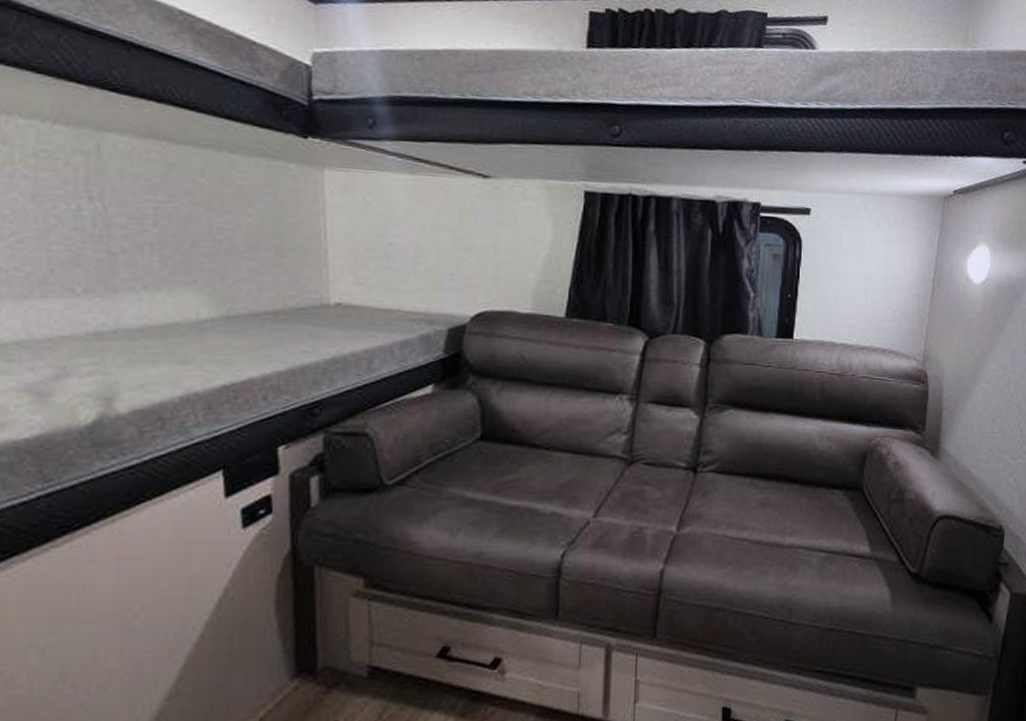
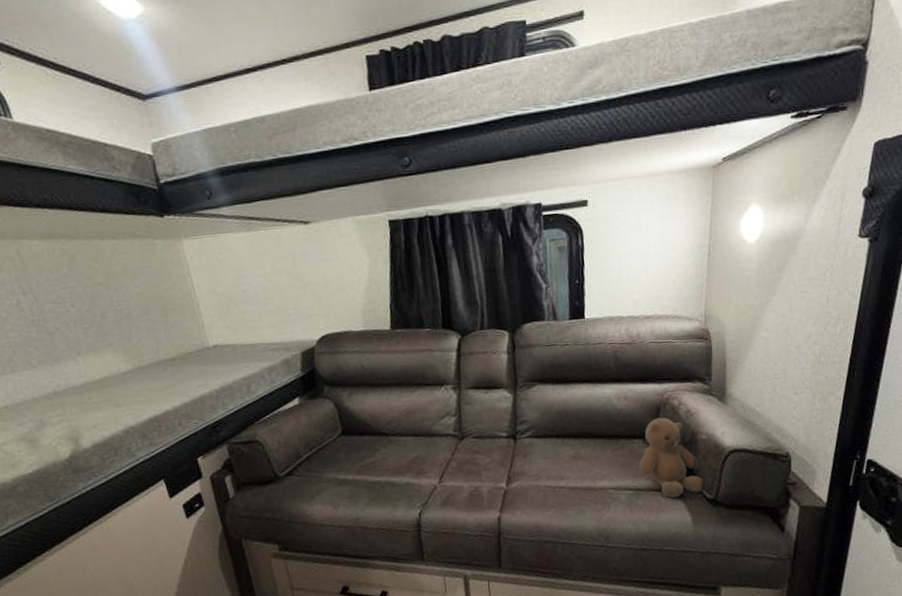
teddy bear: none [835,467,910,568] -> present [638,417,706,498]

